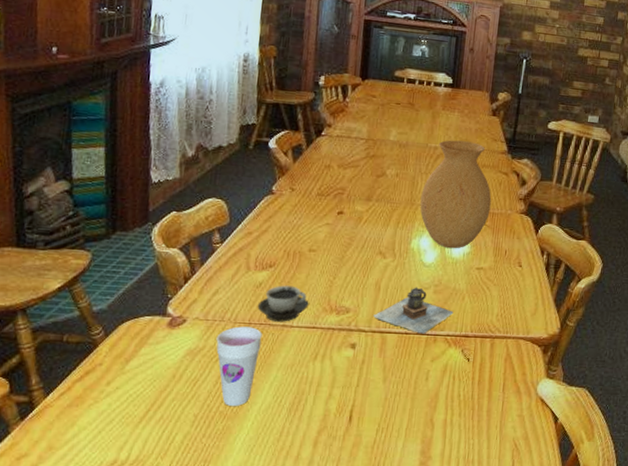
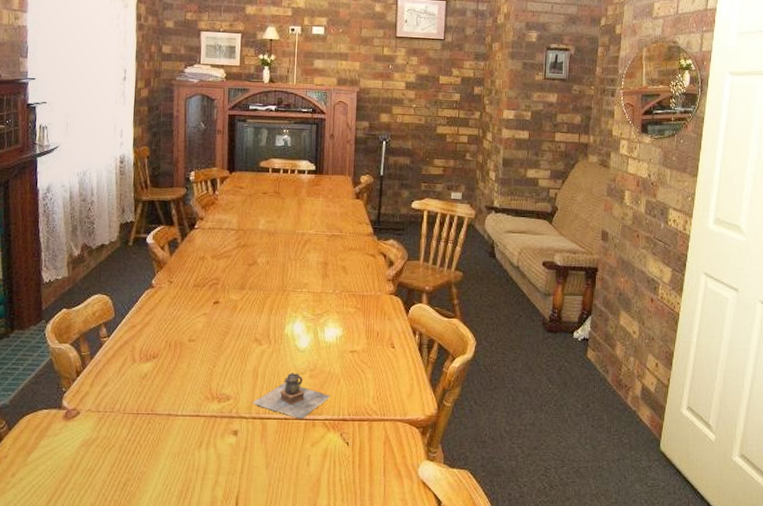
cup: present [216,326,262,406] -> none [108,417,150,494]
cup: present [257,285,309,322] -> none [144,375,192,411]
vase: present [420,140,492,249] -> none [291,225,360,333]

